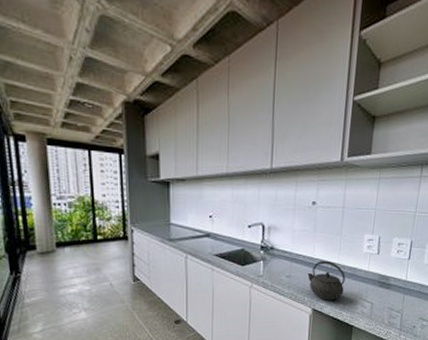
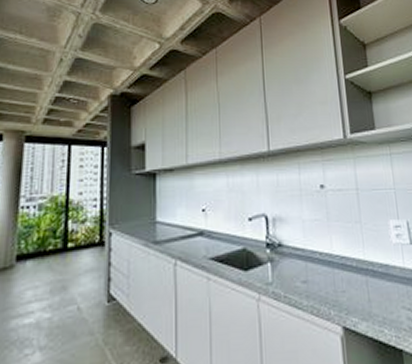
kettle: present [307,260,345,300] -> none [328,256,380,313]

